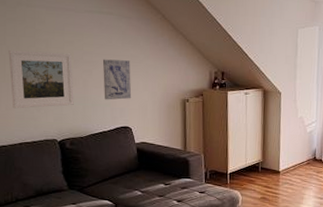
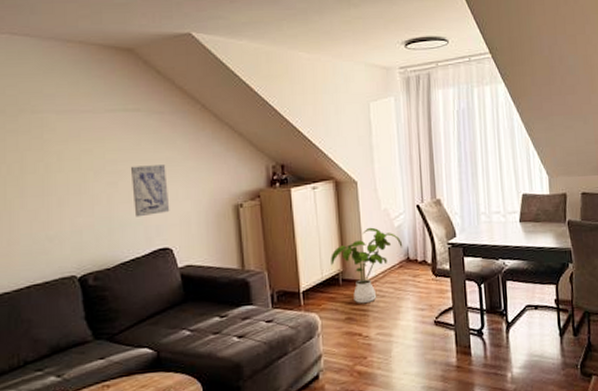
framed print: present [8,50,74,109] -> none [10,164,96,243]
house plant: none [254,130,312,189] -> present [331,227,403,304]

